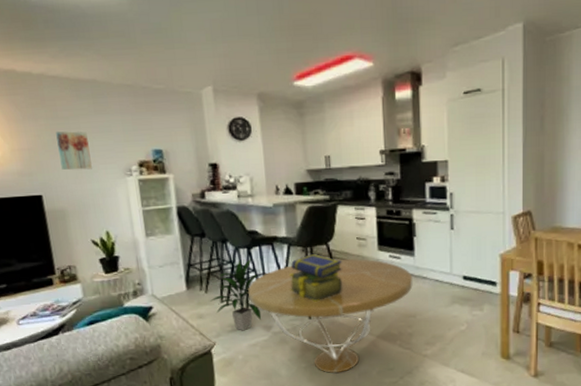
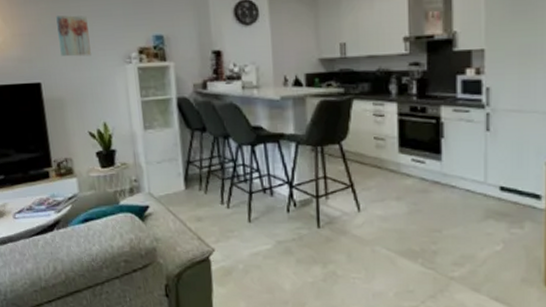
indoor plant: present [210,258,262,331] -> none [210,156,265,238]
coffee table: present [248,258,413,373] -> none [251,161,439,291]
stack of books: present [289,253,342,302] -> none [297,153,357,209]

